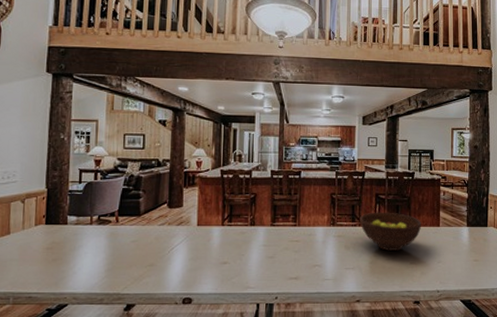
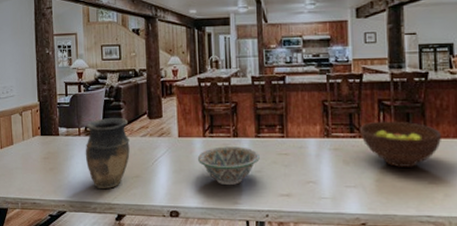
vase: none [95,206,146,278] -> present [85,117,130,189]
decorative bowl: none [214,234,273,272] -> present [197,146,260,186]

